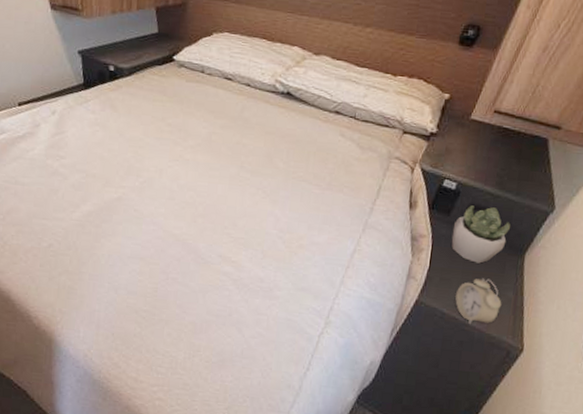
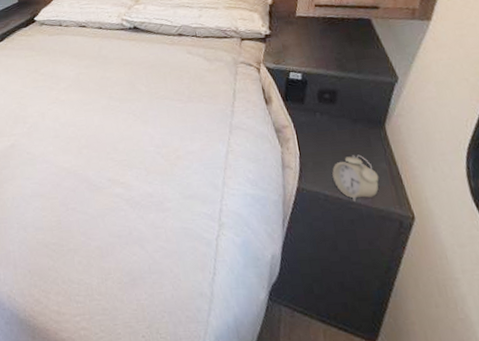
succulent plant: present [451,205,510,264] -> none [310,88,364,142]

